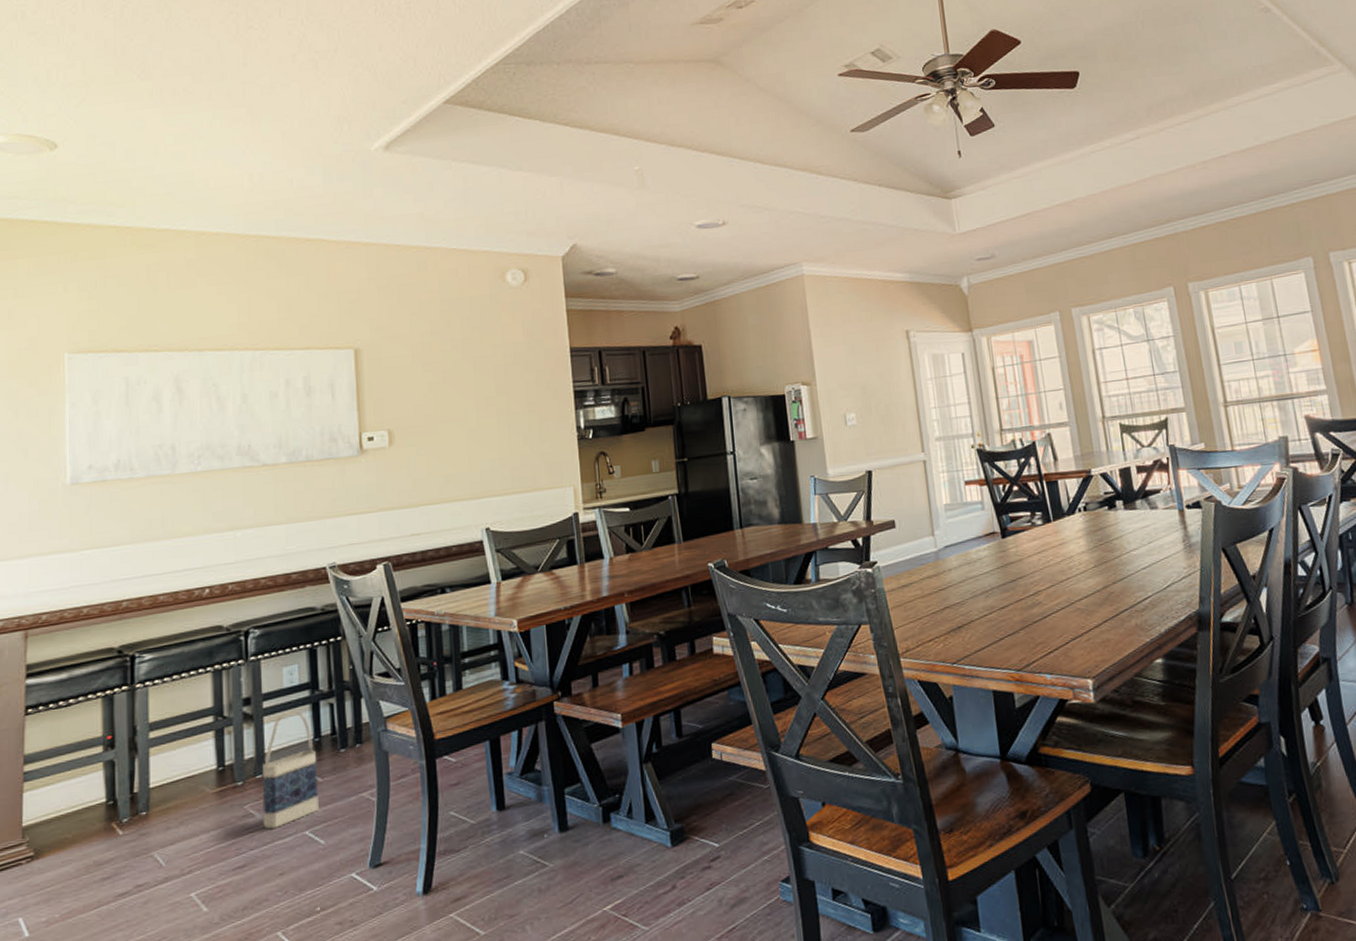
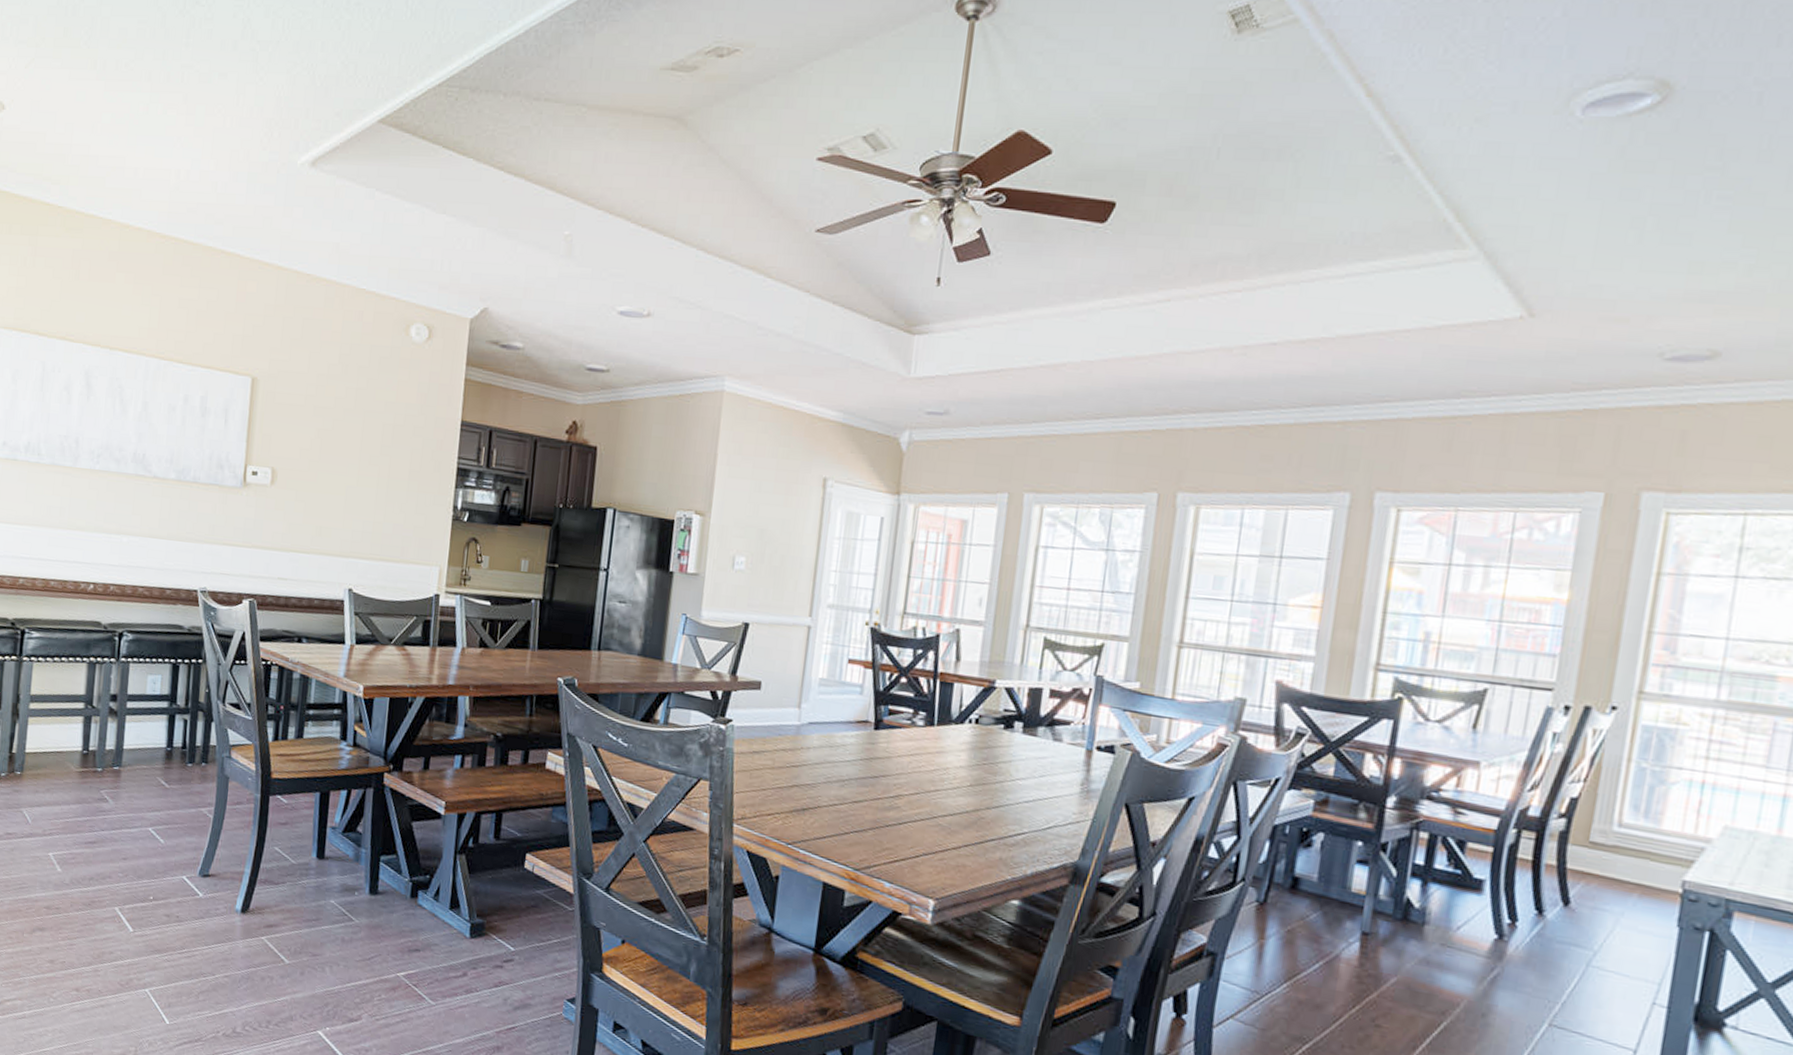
bag: present [262,710,319,830] -> none [114,716,167,818]

